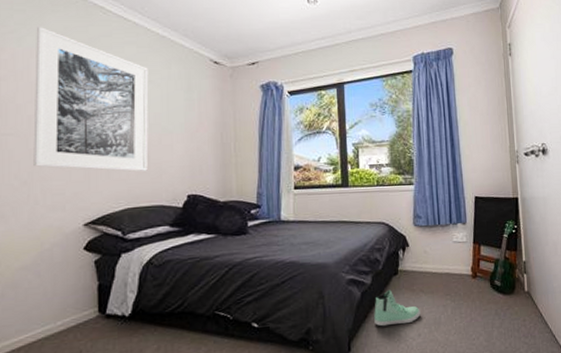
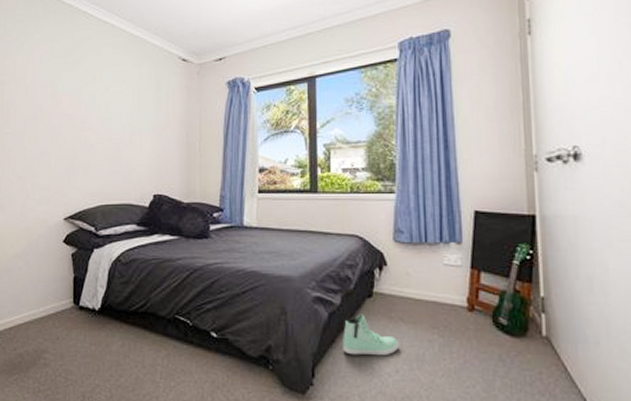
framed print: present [33,26,149,172] -> none [26,33,122,170]

